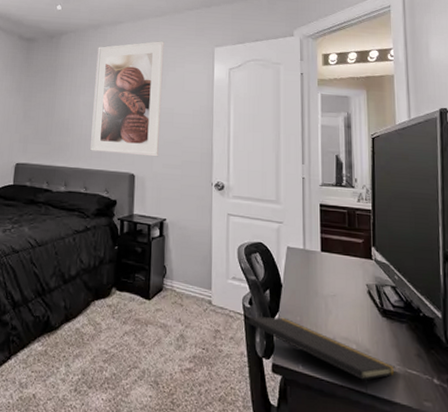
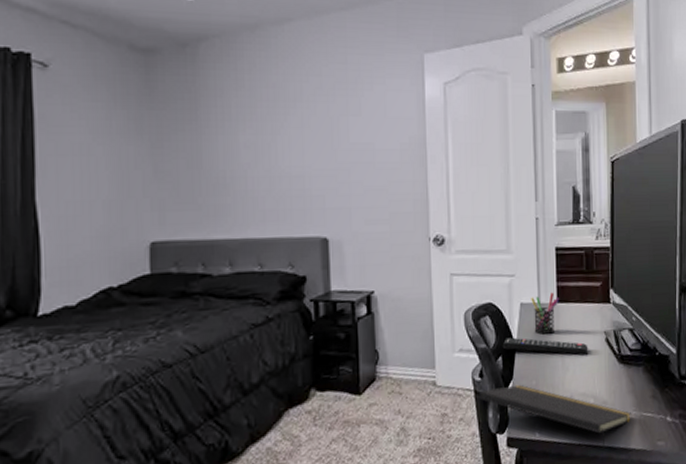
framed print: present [90,41,164,157] -> none [258,47,359,213]
remote control: none [270,274,351,303] -> present [502,337,589,356]
pen holder: none [297,242,324,278] -> present [531,292,560,335]

